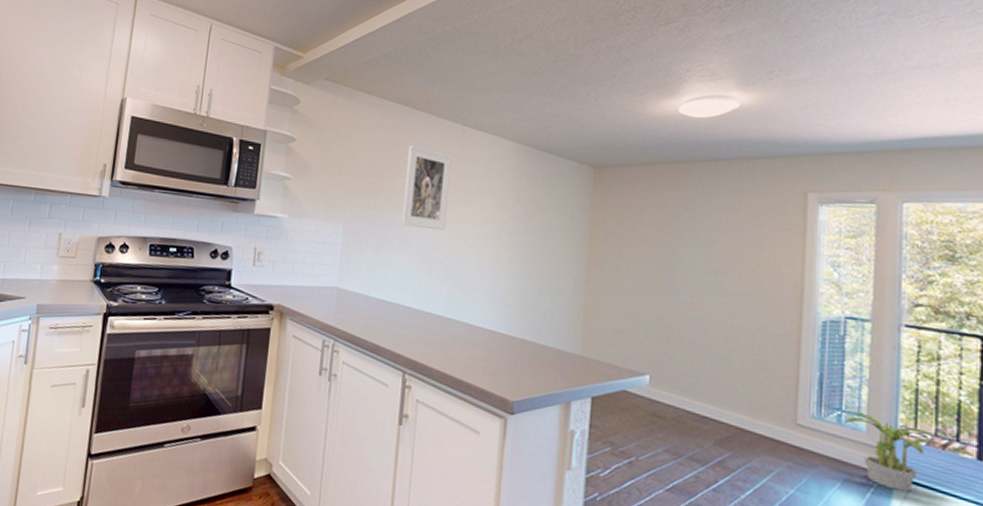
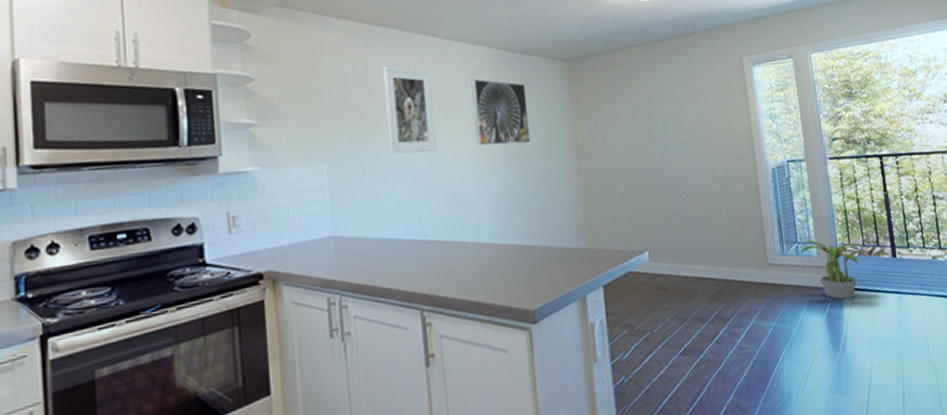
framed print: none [485,169,545,241] -> present [471,78,531,146]

